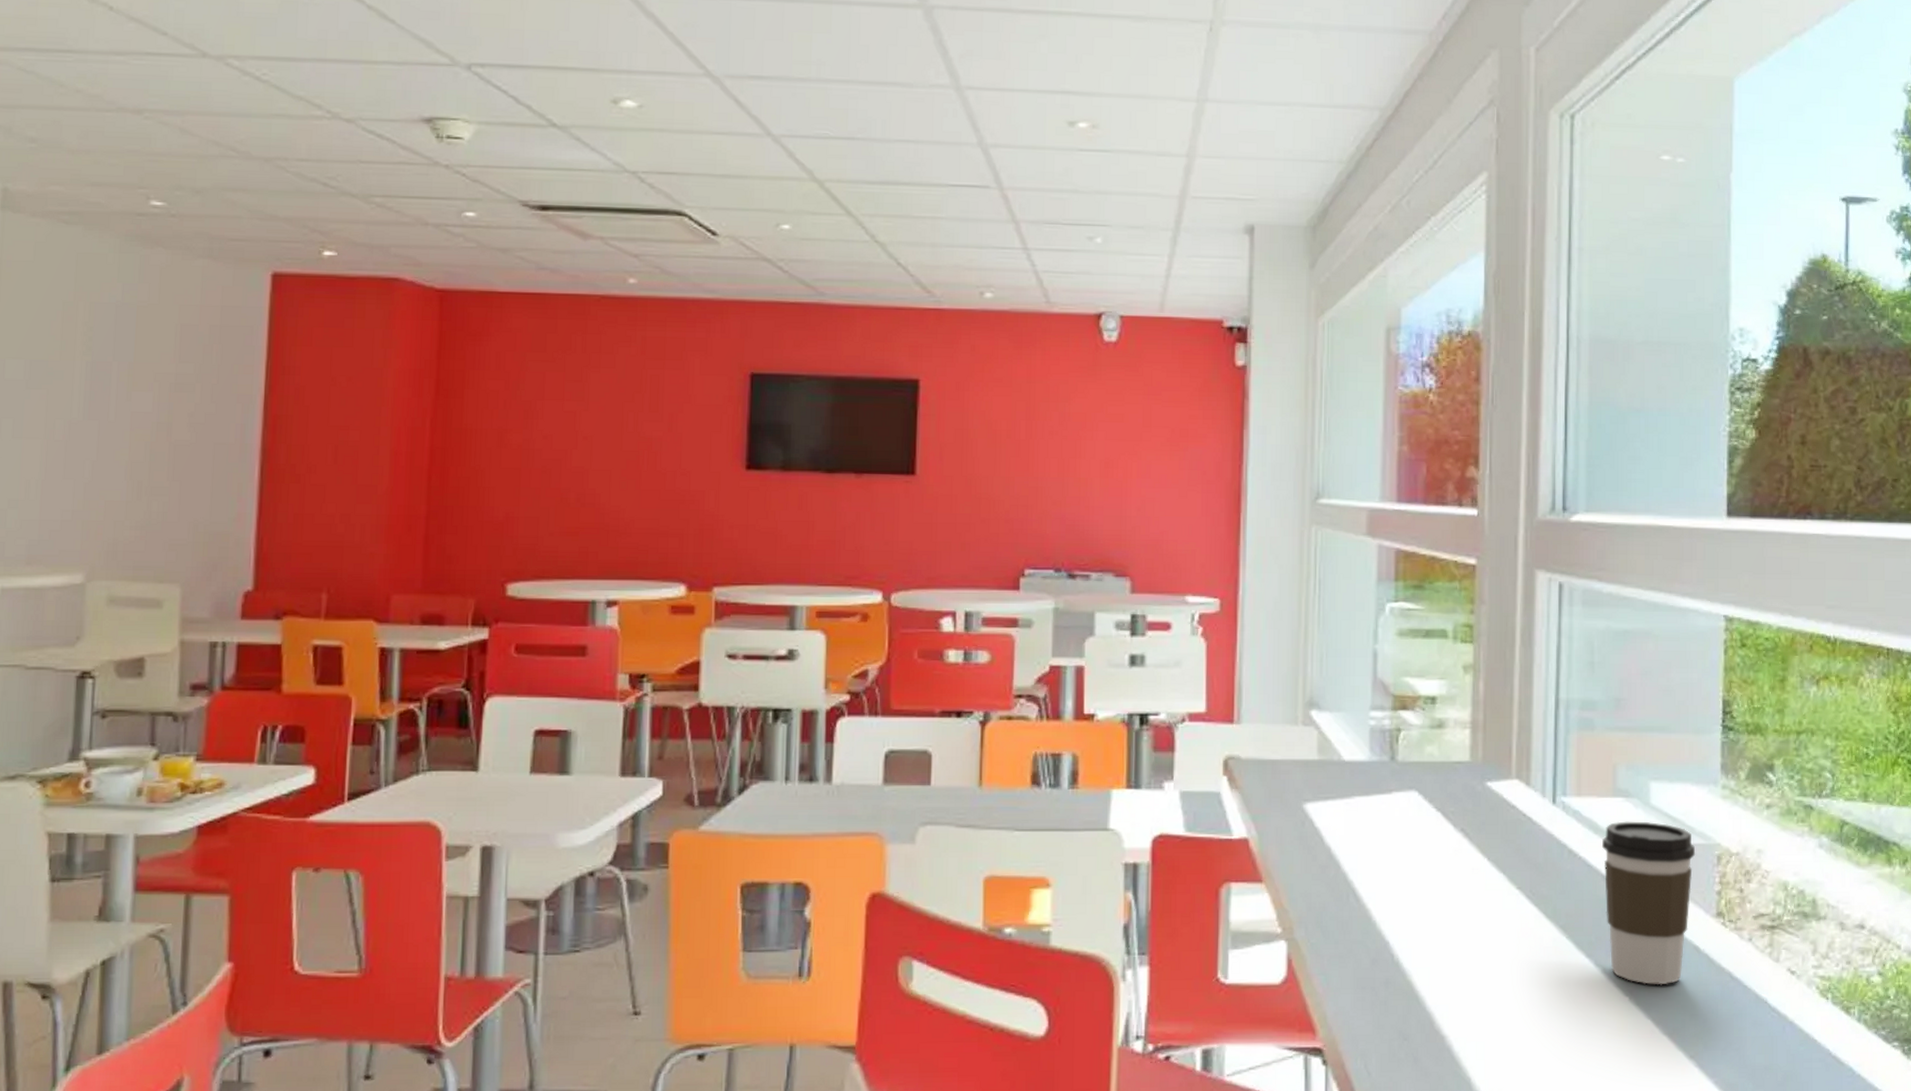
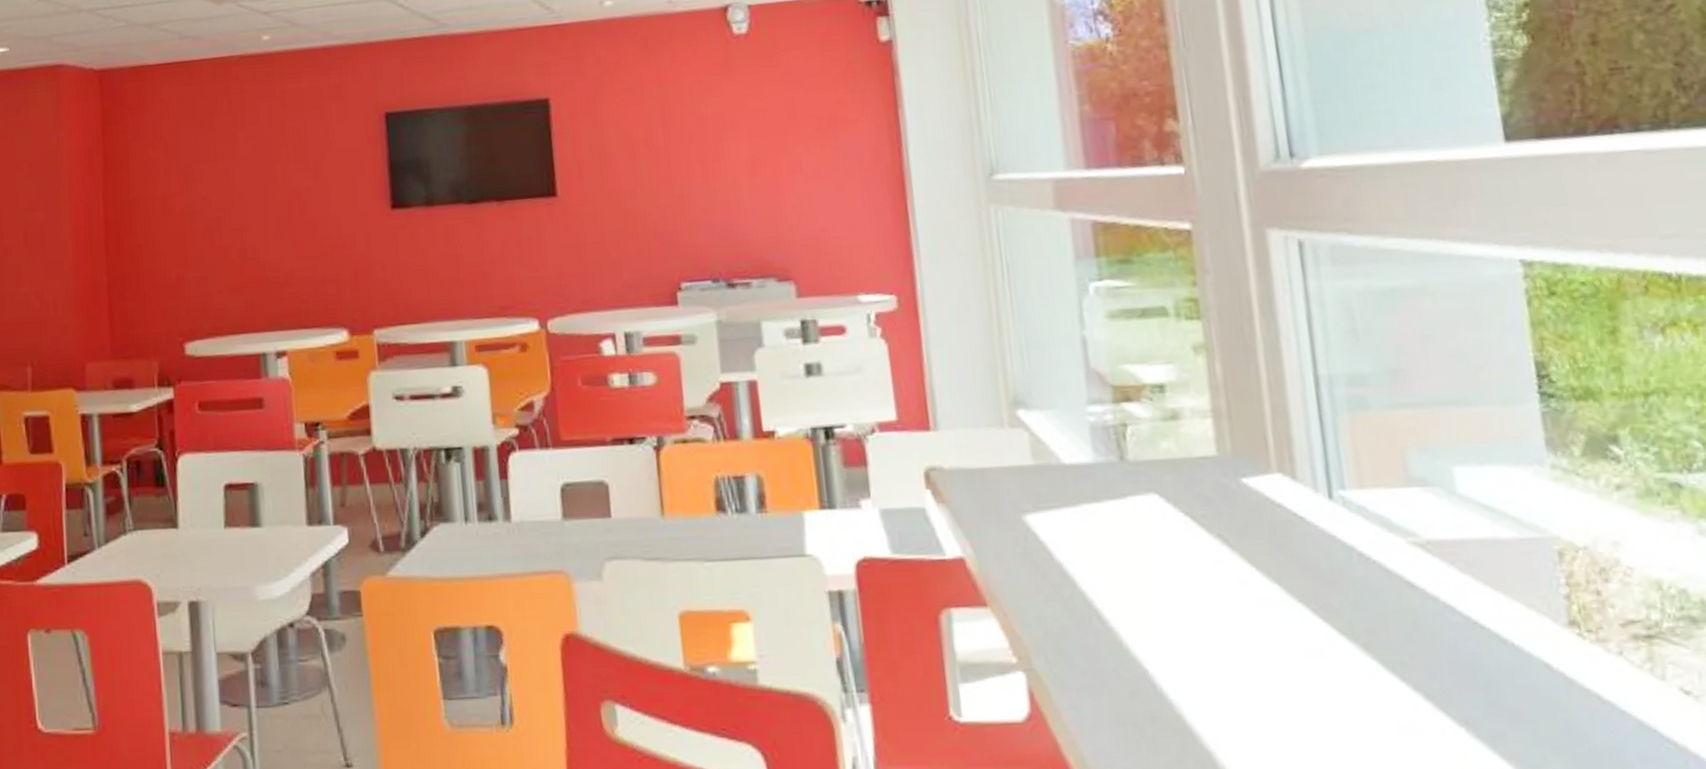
coffee cup: present [1602,821,1696,985] -> none [1400,514,1533,713]

